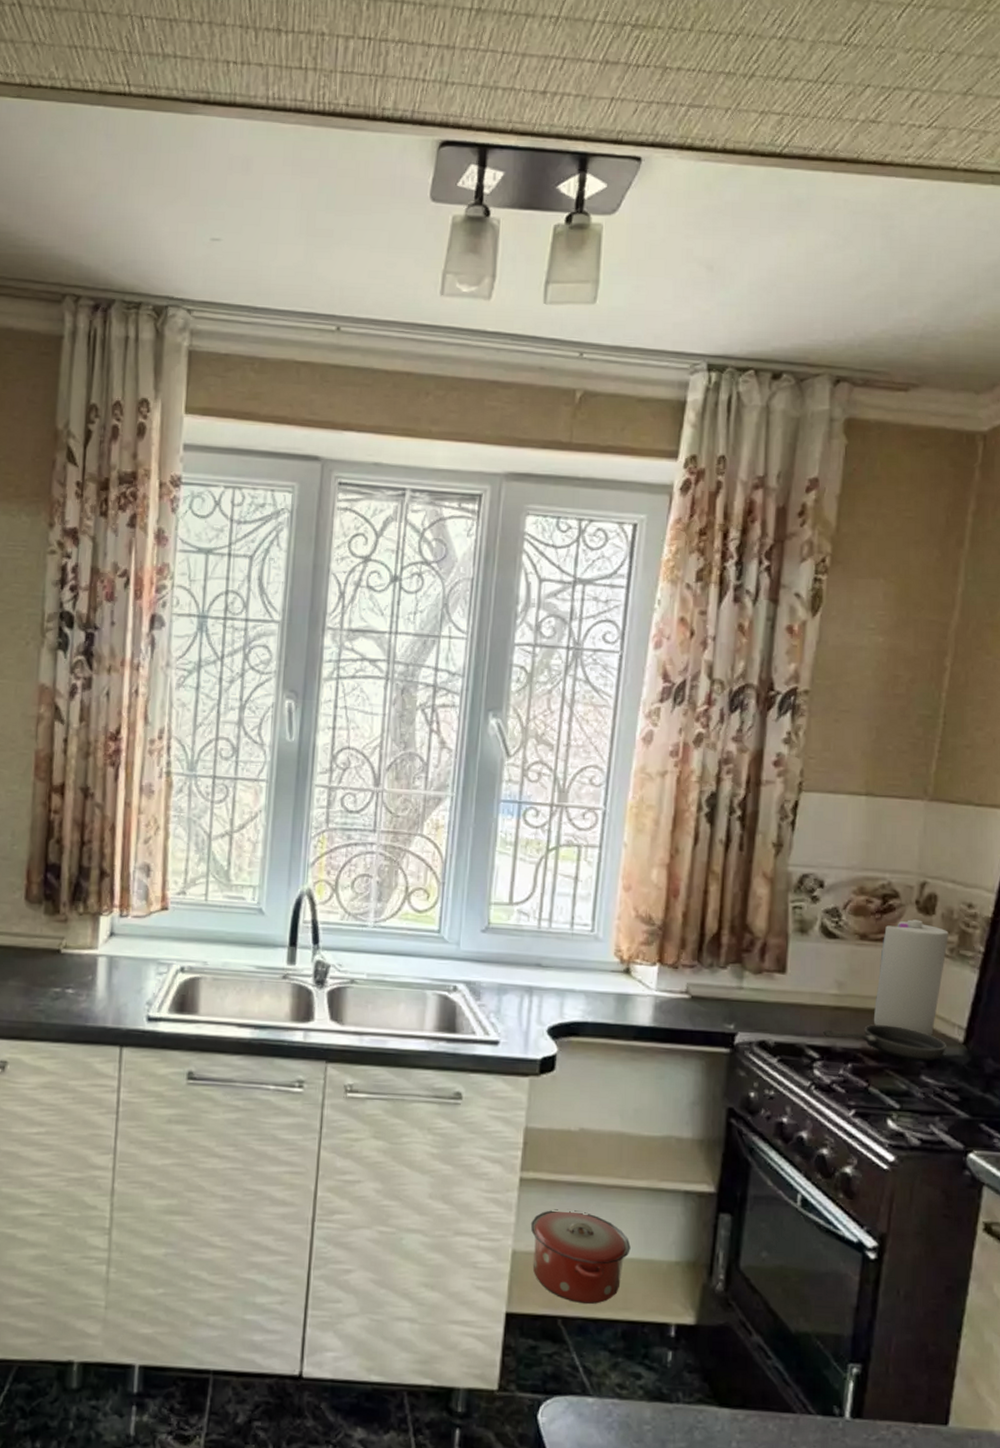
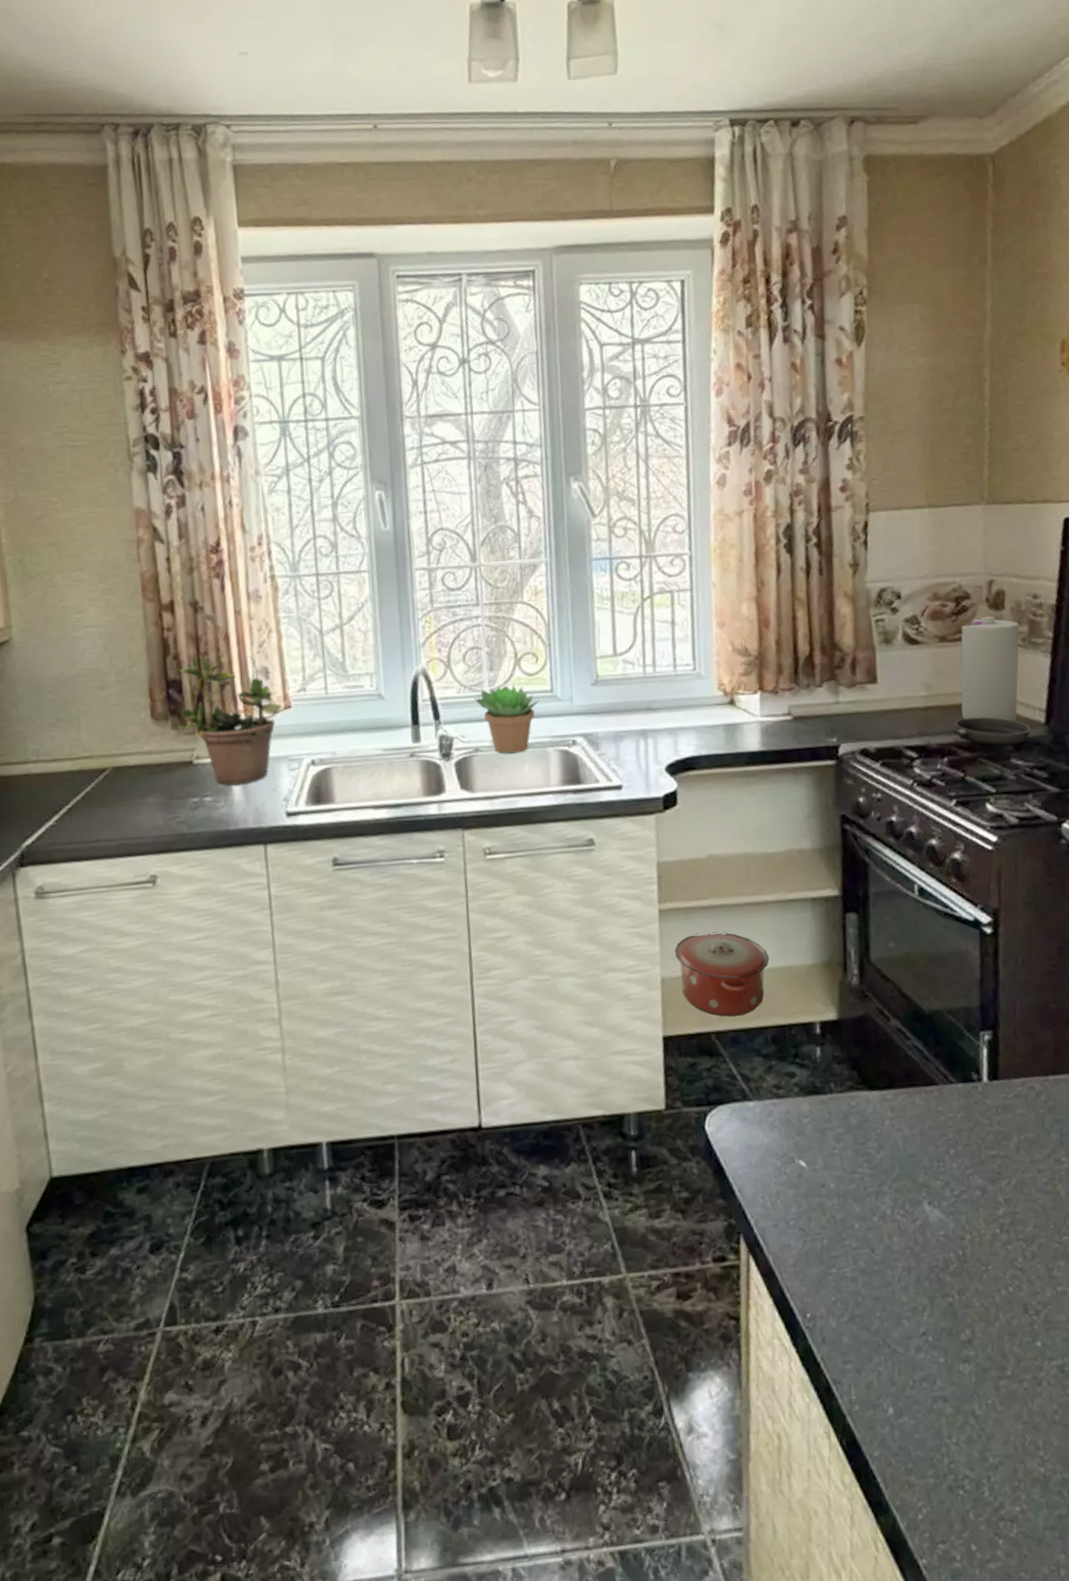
potted plant: none [50,831,159,982] -> present [177,643,283,786]
succulent plant: none [357,918,424,991] -> present [474,684,539,754]

